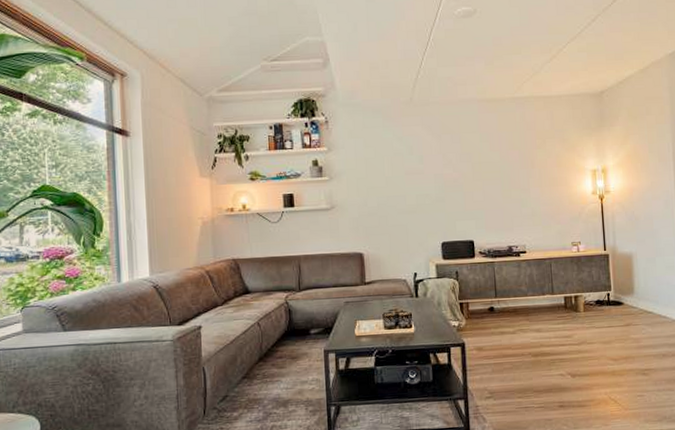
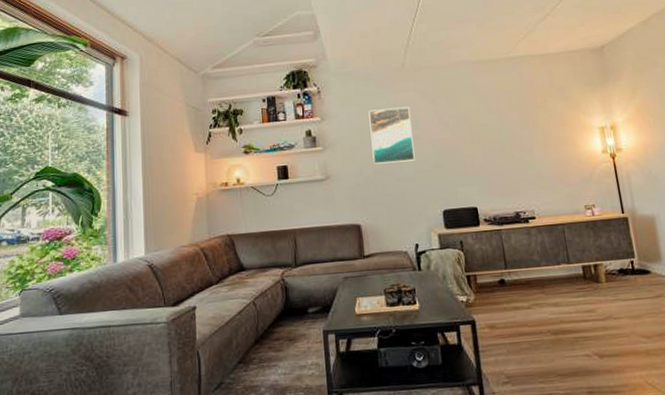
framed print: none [375,141,418,196] -> present [368,106,415,165]

